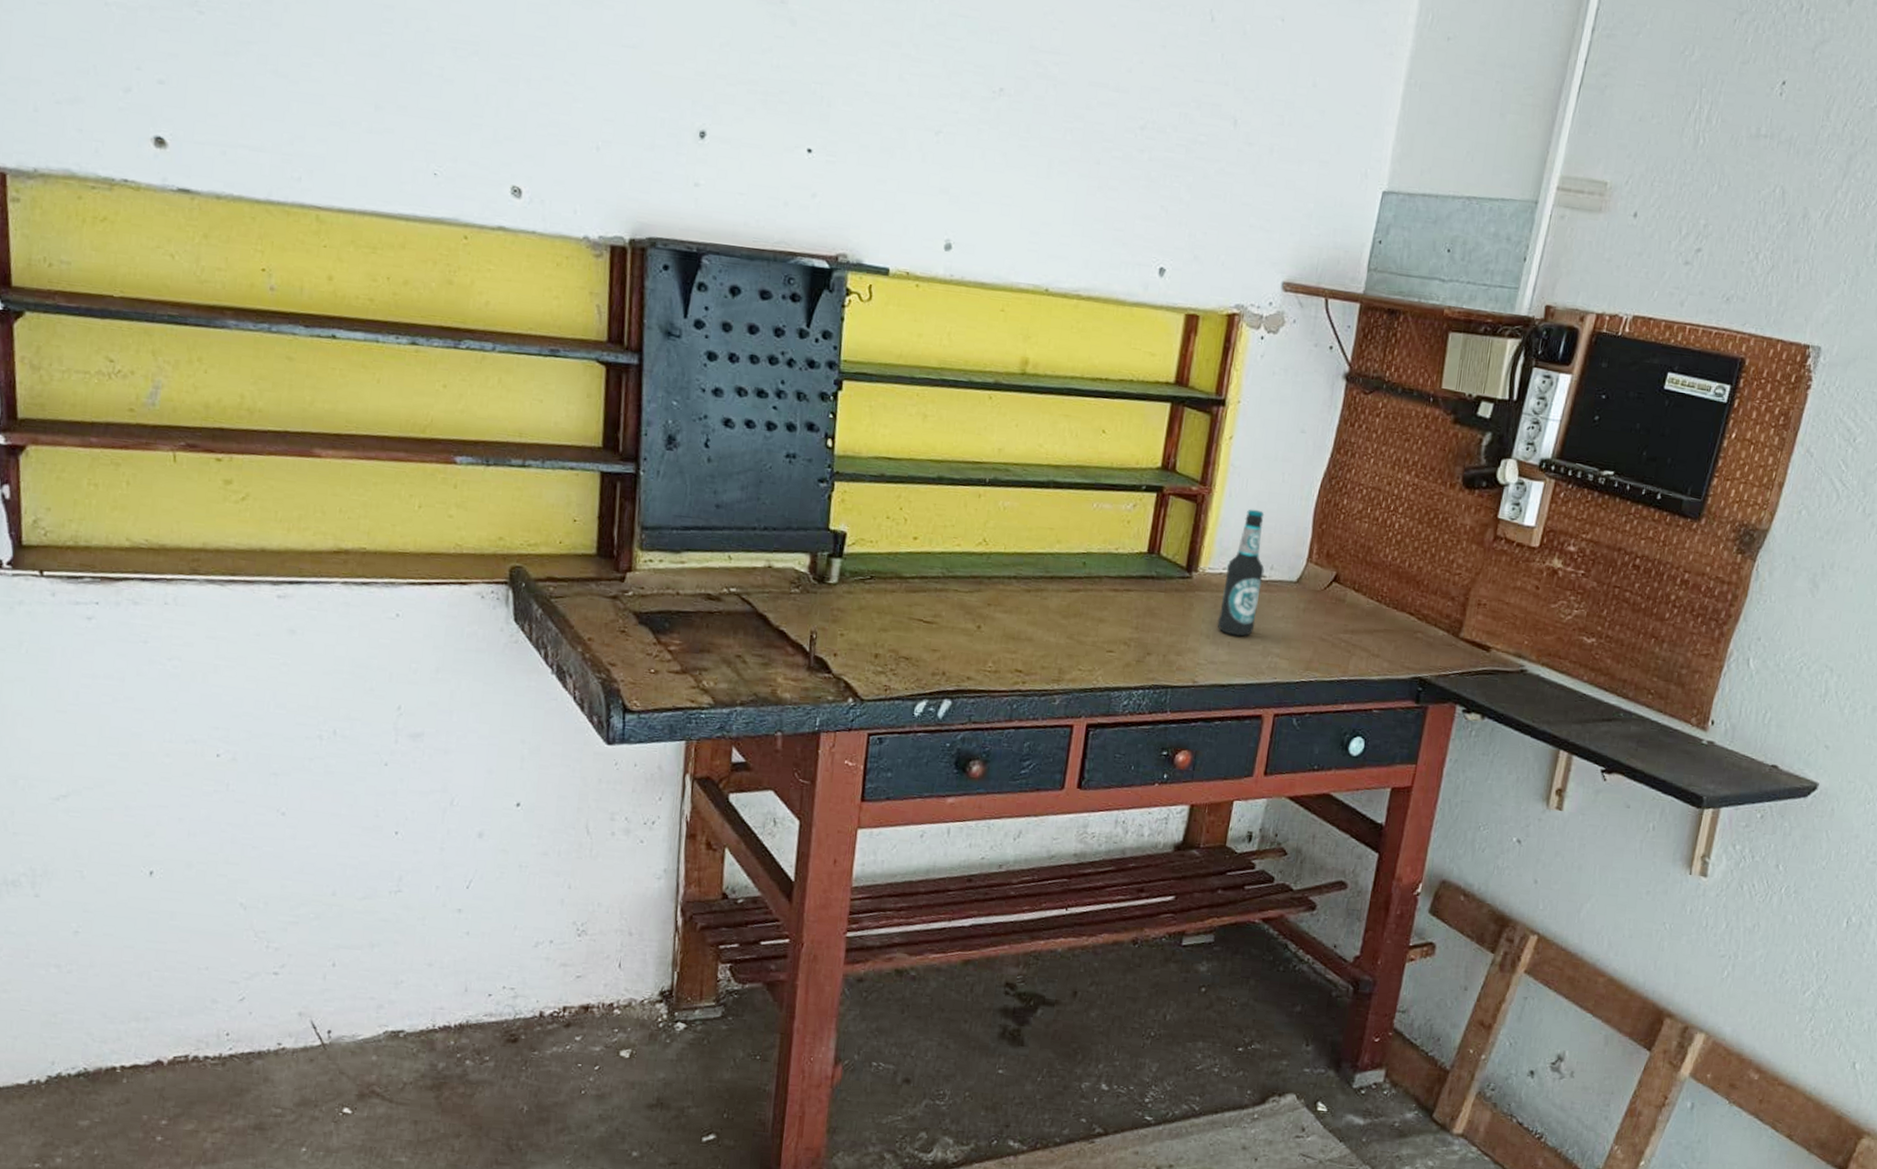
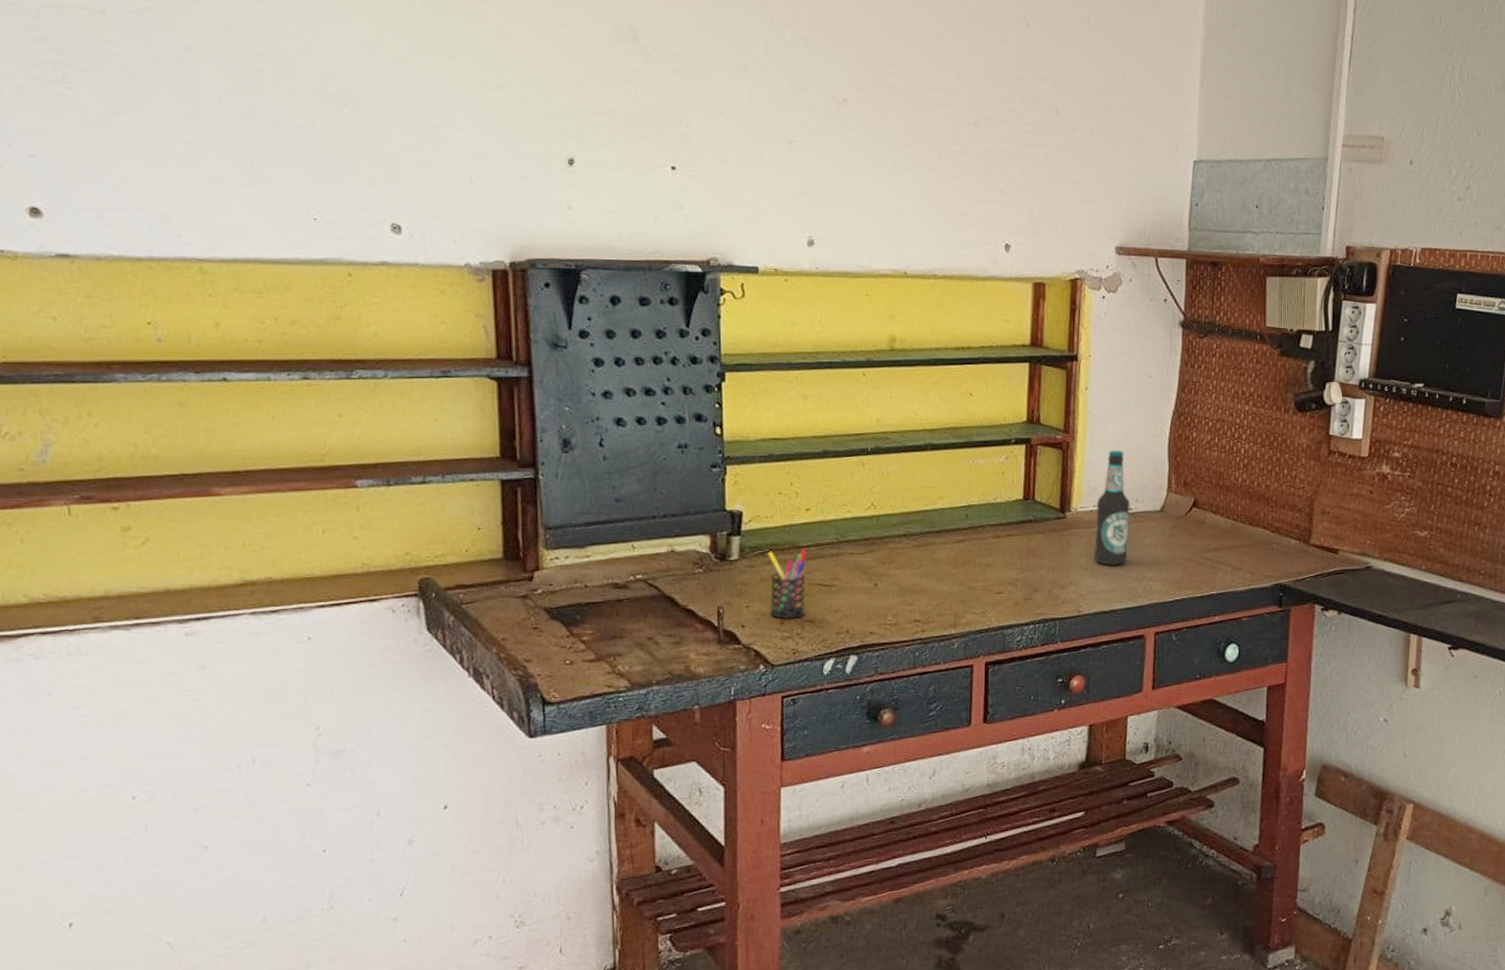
pen holder: none [864,578,909,654] -> present [768,549,806,620]

